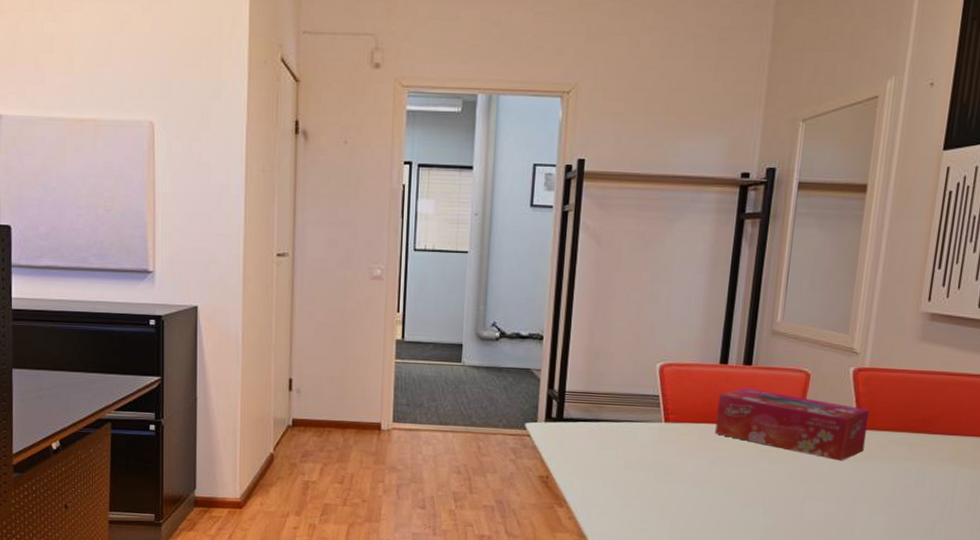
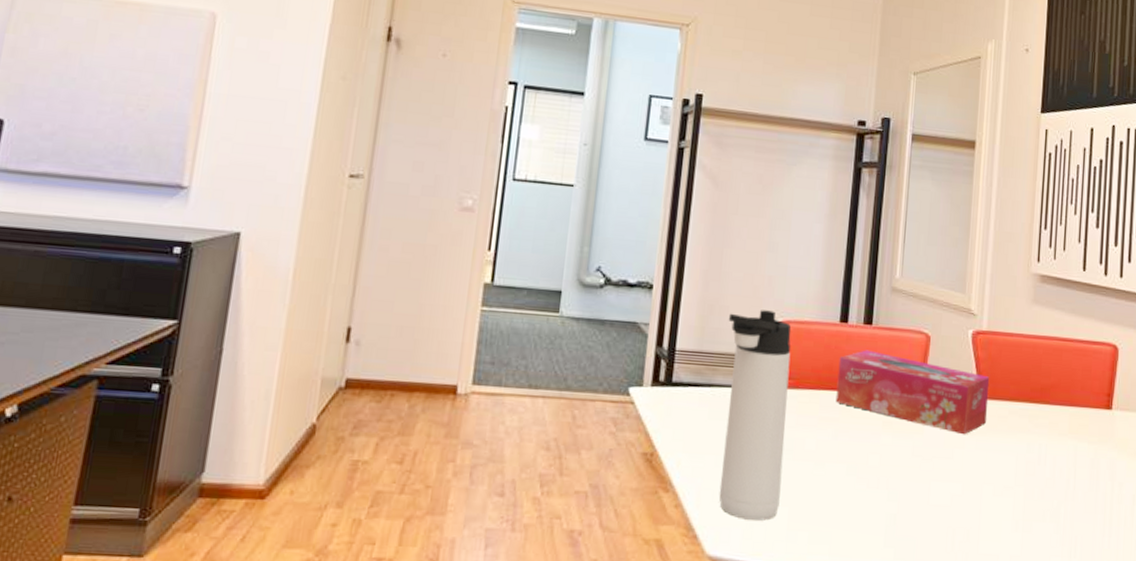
thermos bottle: none [607,355,673,531] -> present [719,310,792,521]

